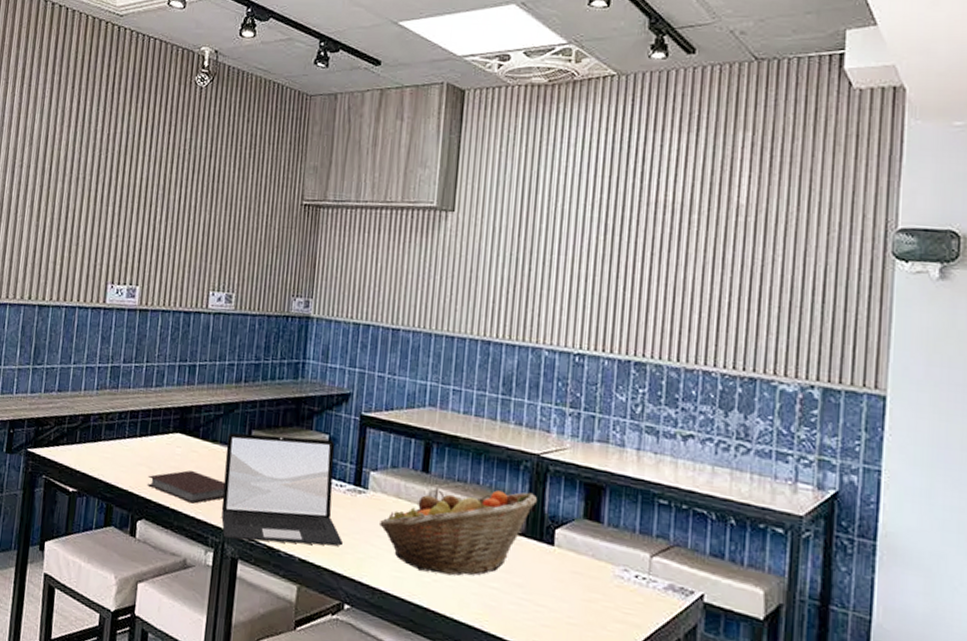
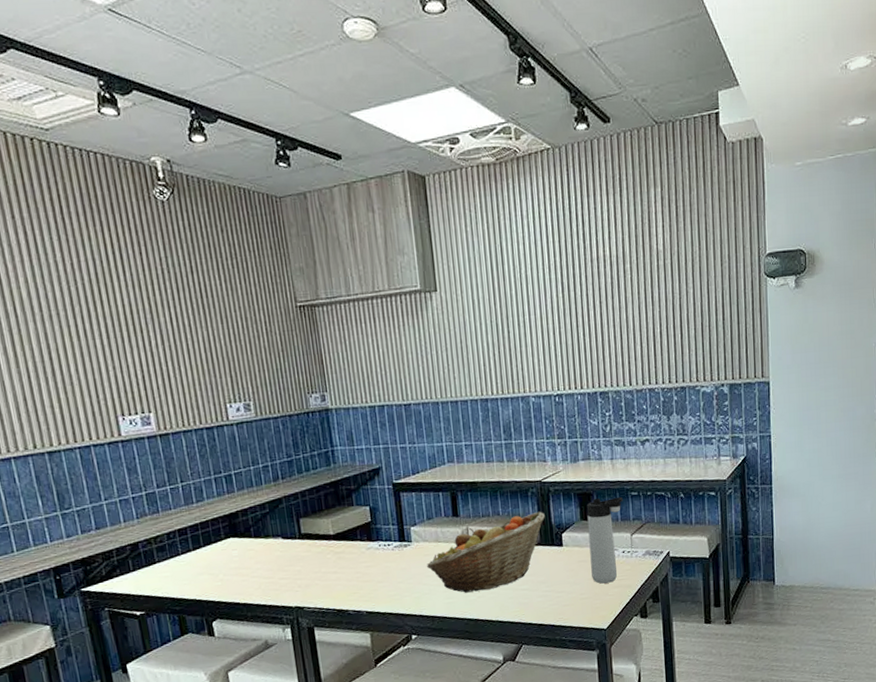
notebook: present [147,470,225,504] -> none [211,566,288,594]
laptop: present [221,432,344,546] -> none [278,510,401,614]
thermos bottle: none [587,494,646,614] -> present [586,497,623,584]

